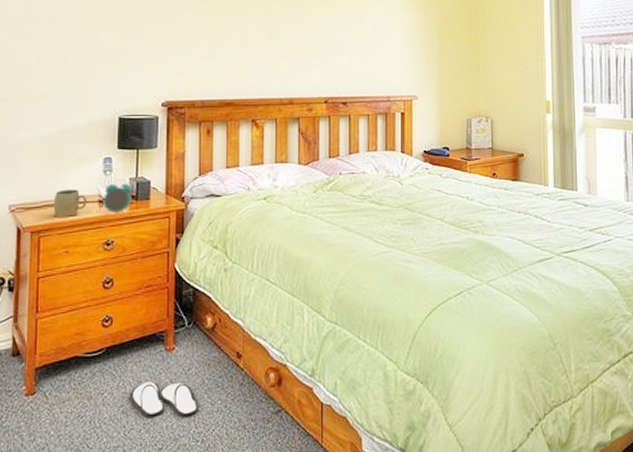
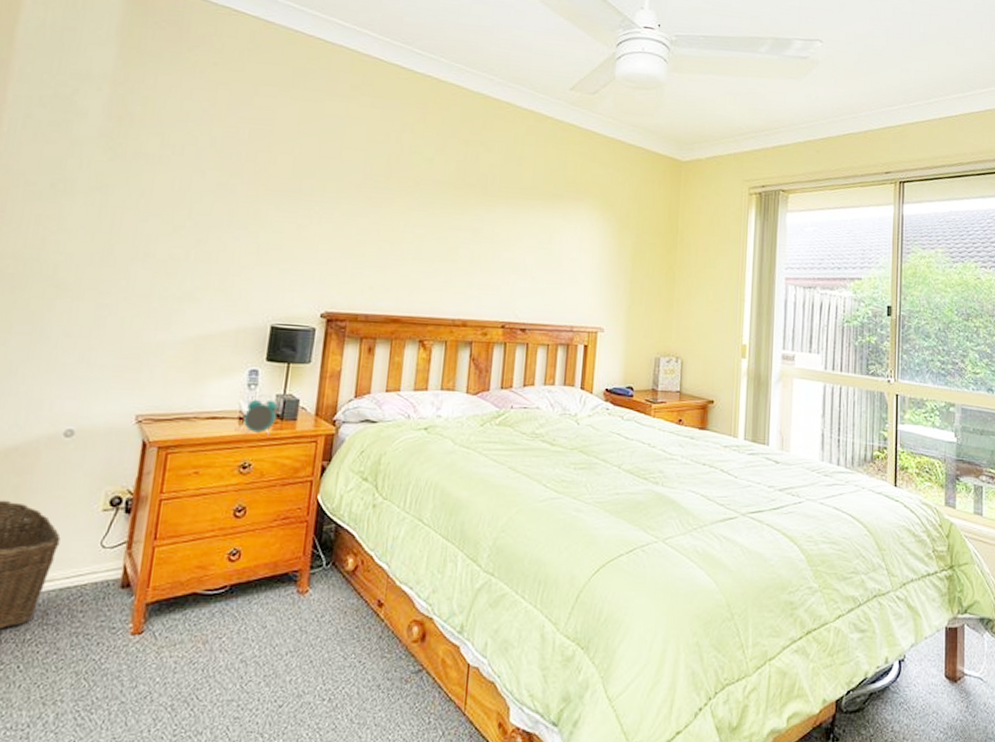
mug: present [53,189,87,217] -> none [186,402,226,433]
slippers: present [130,382,198,417] -> none [251,628,329,670]

